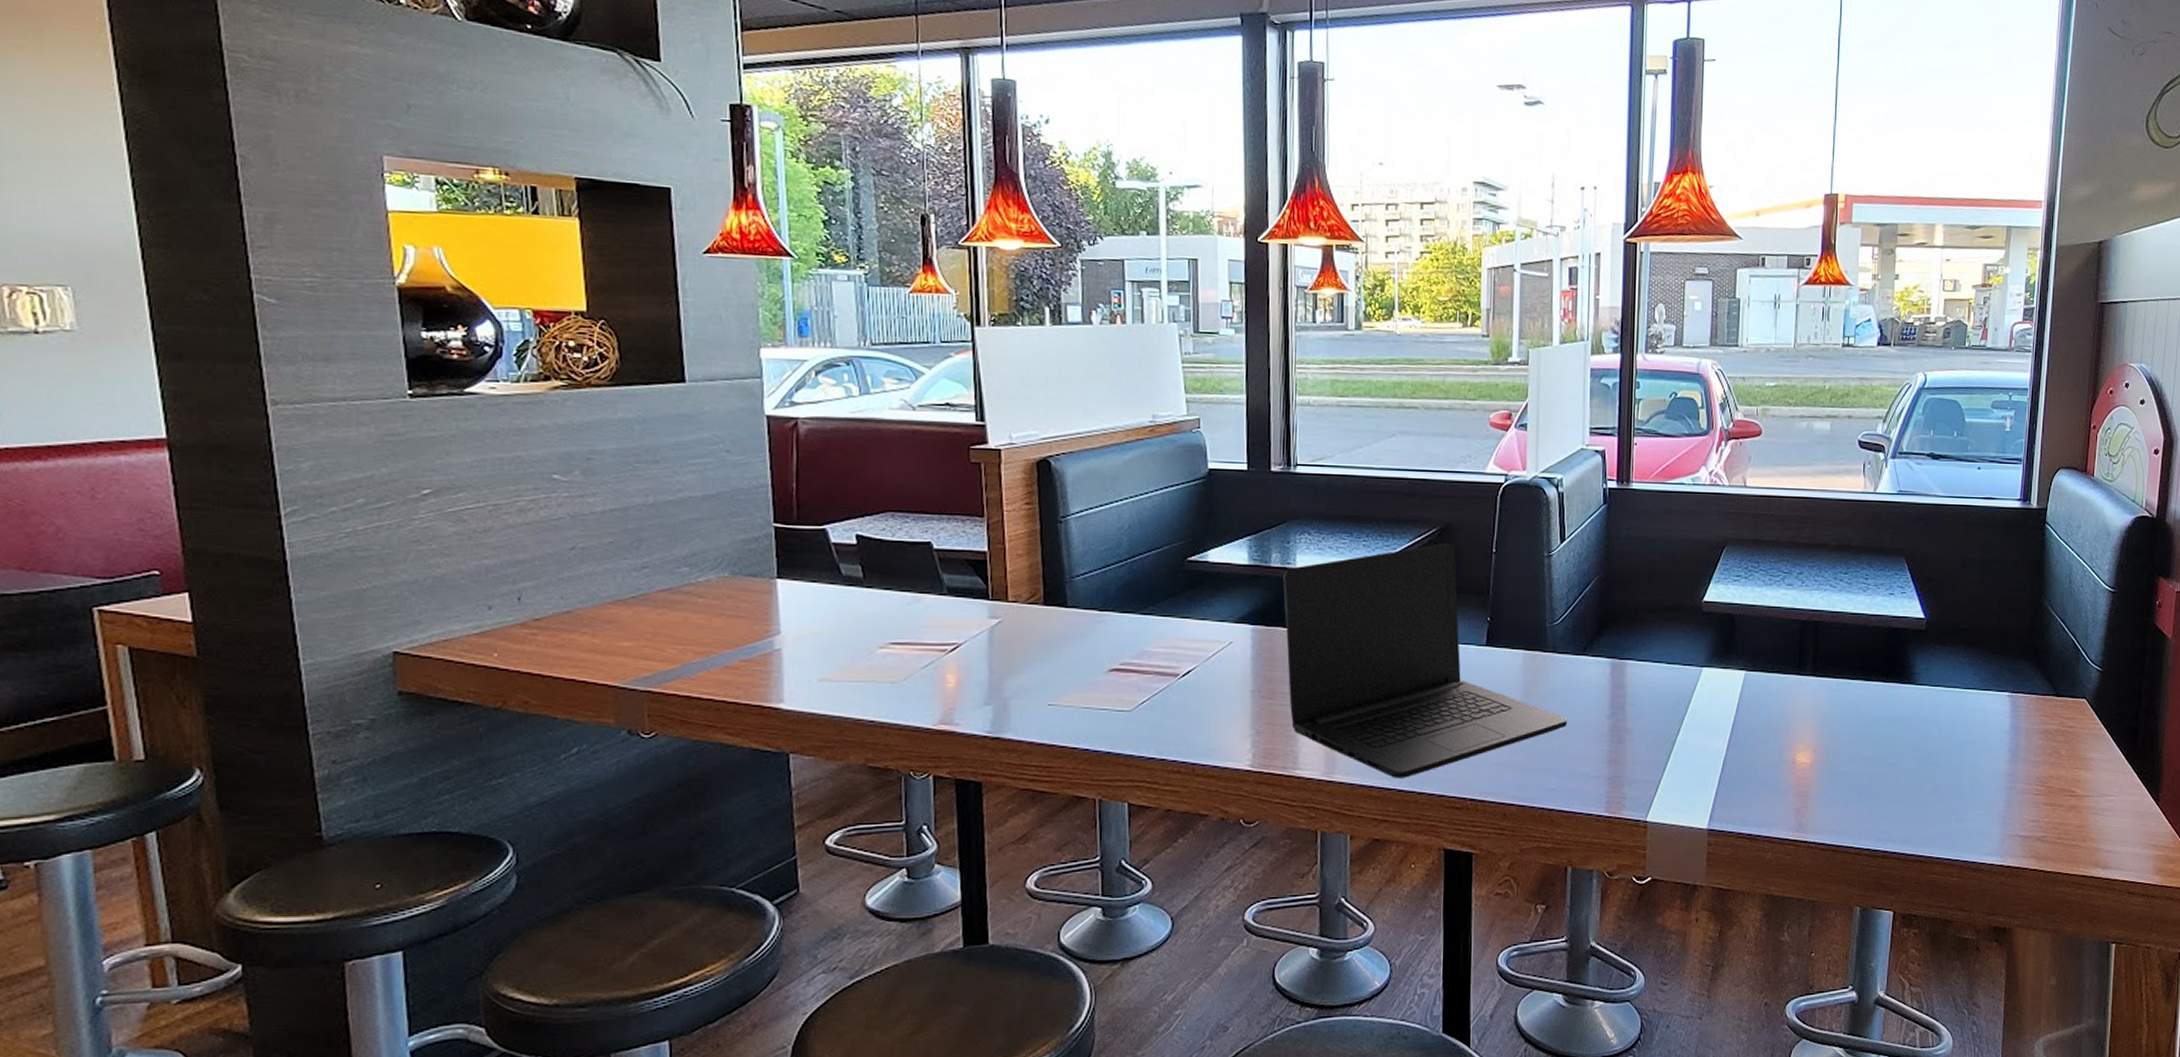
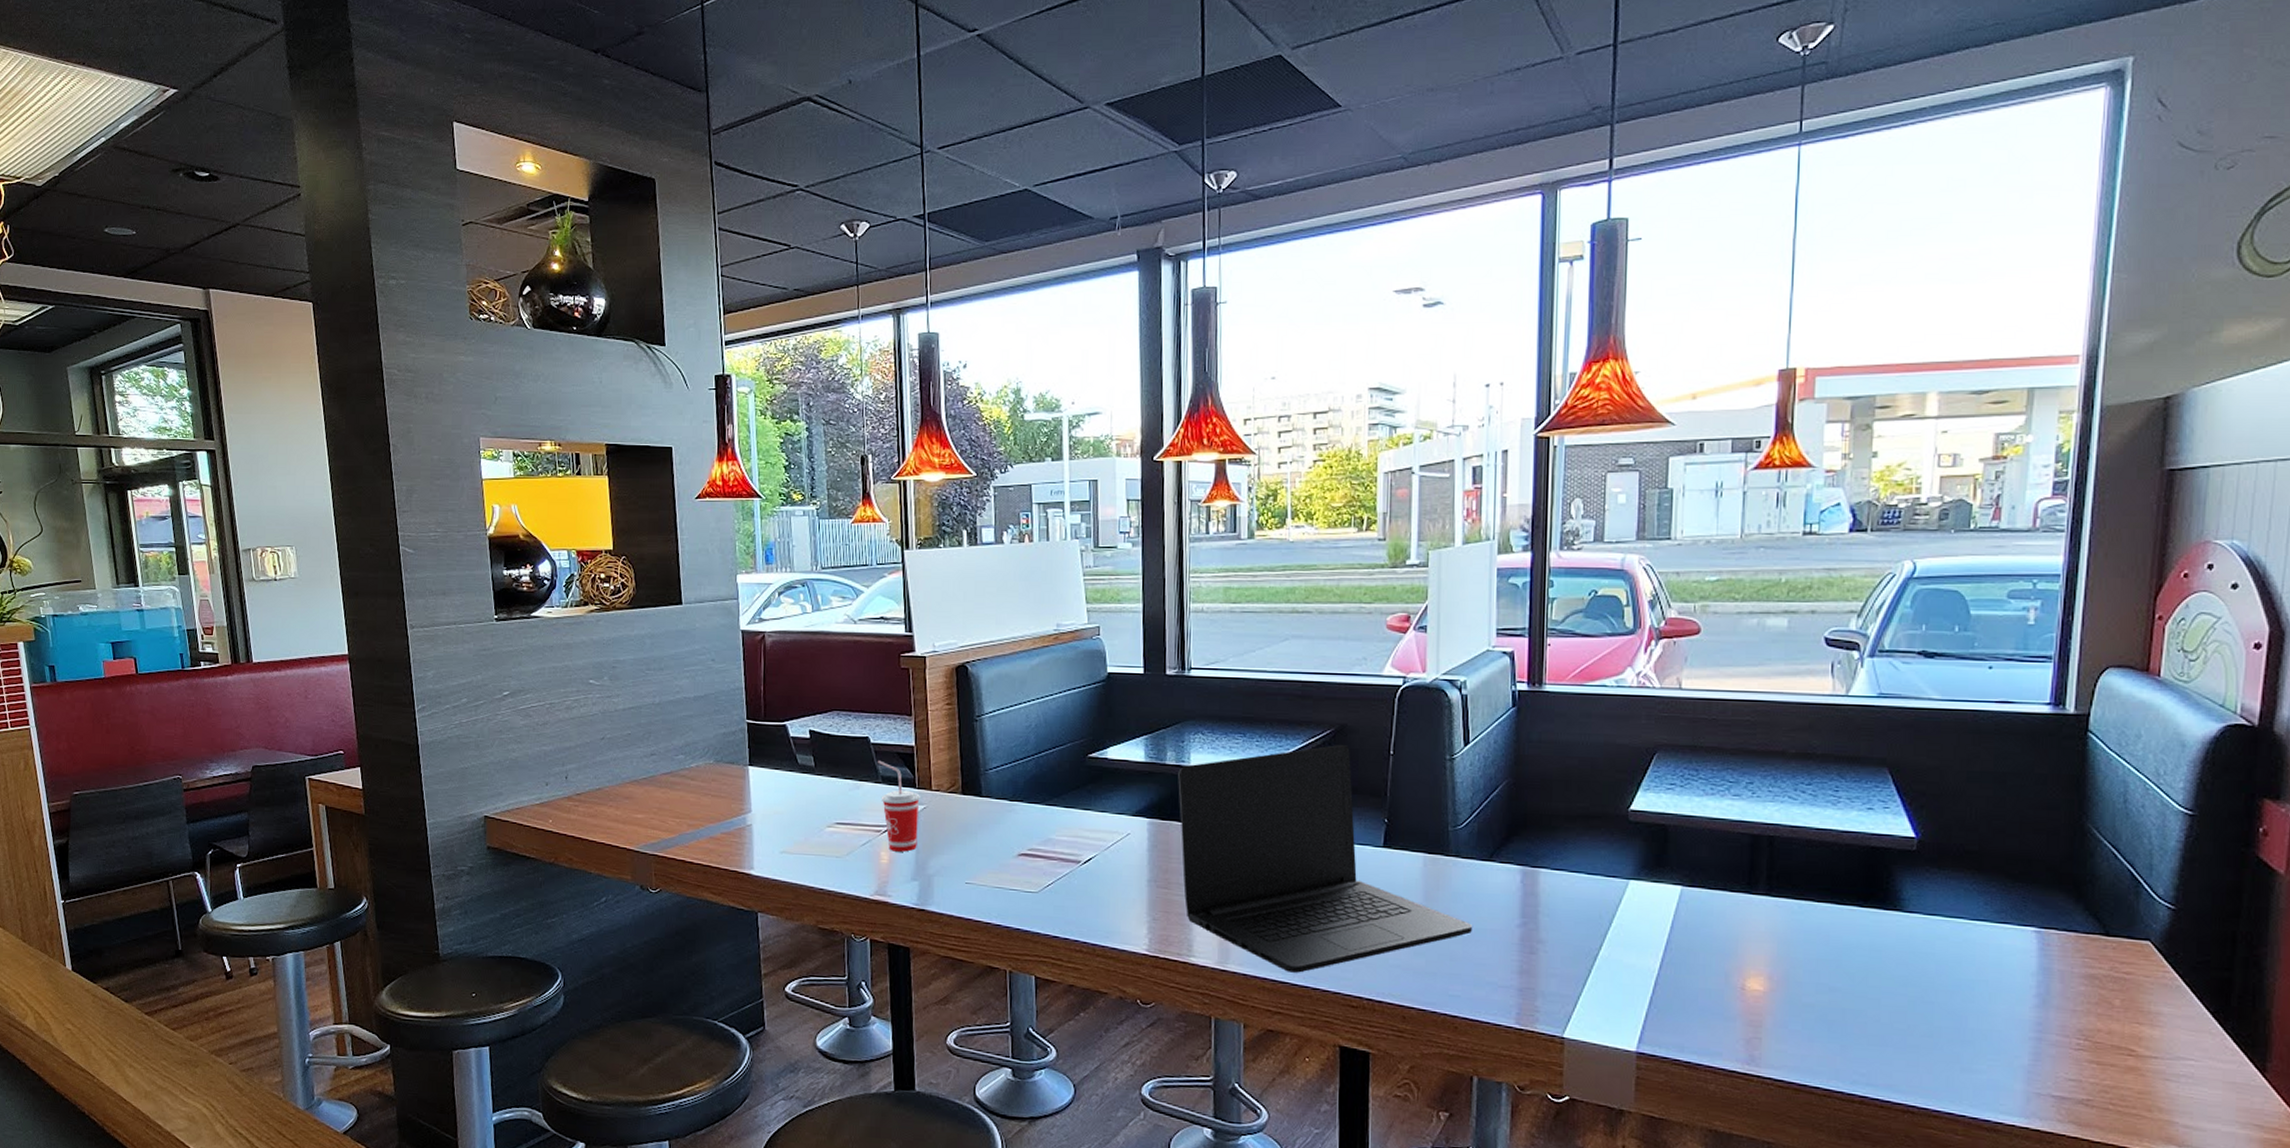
beverage cup: none [942,569,994,673] -> present [878,760,920,852]

